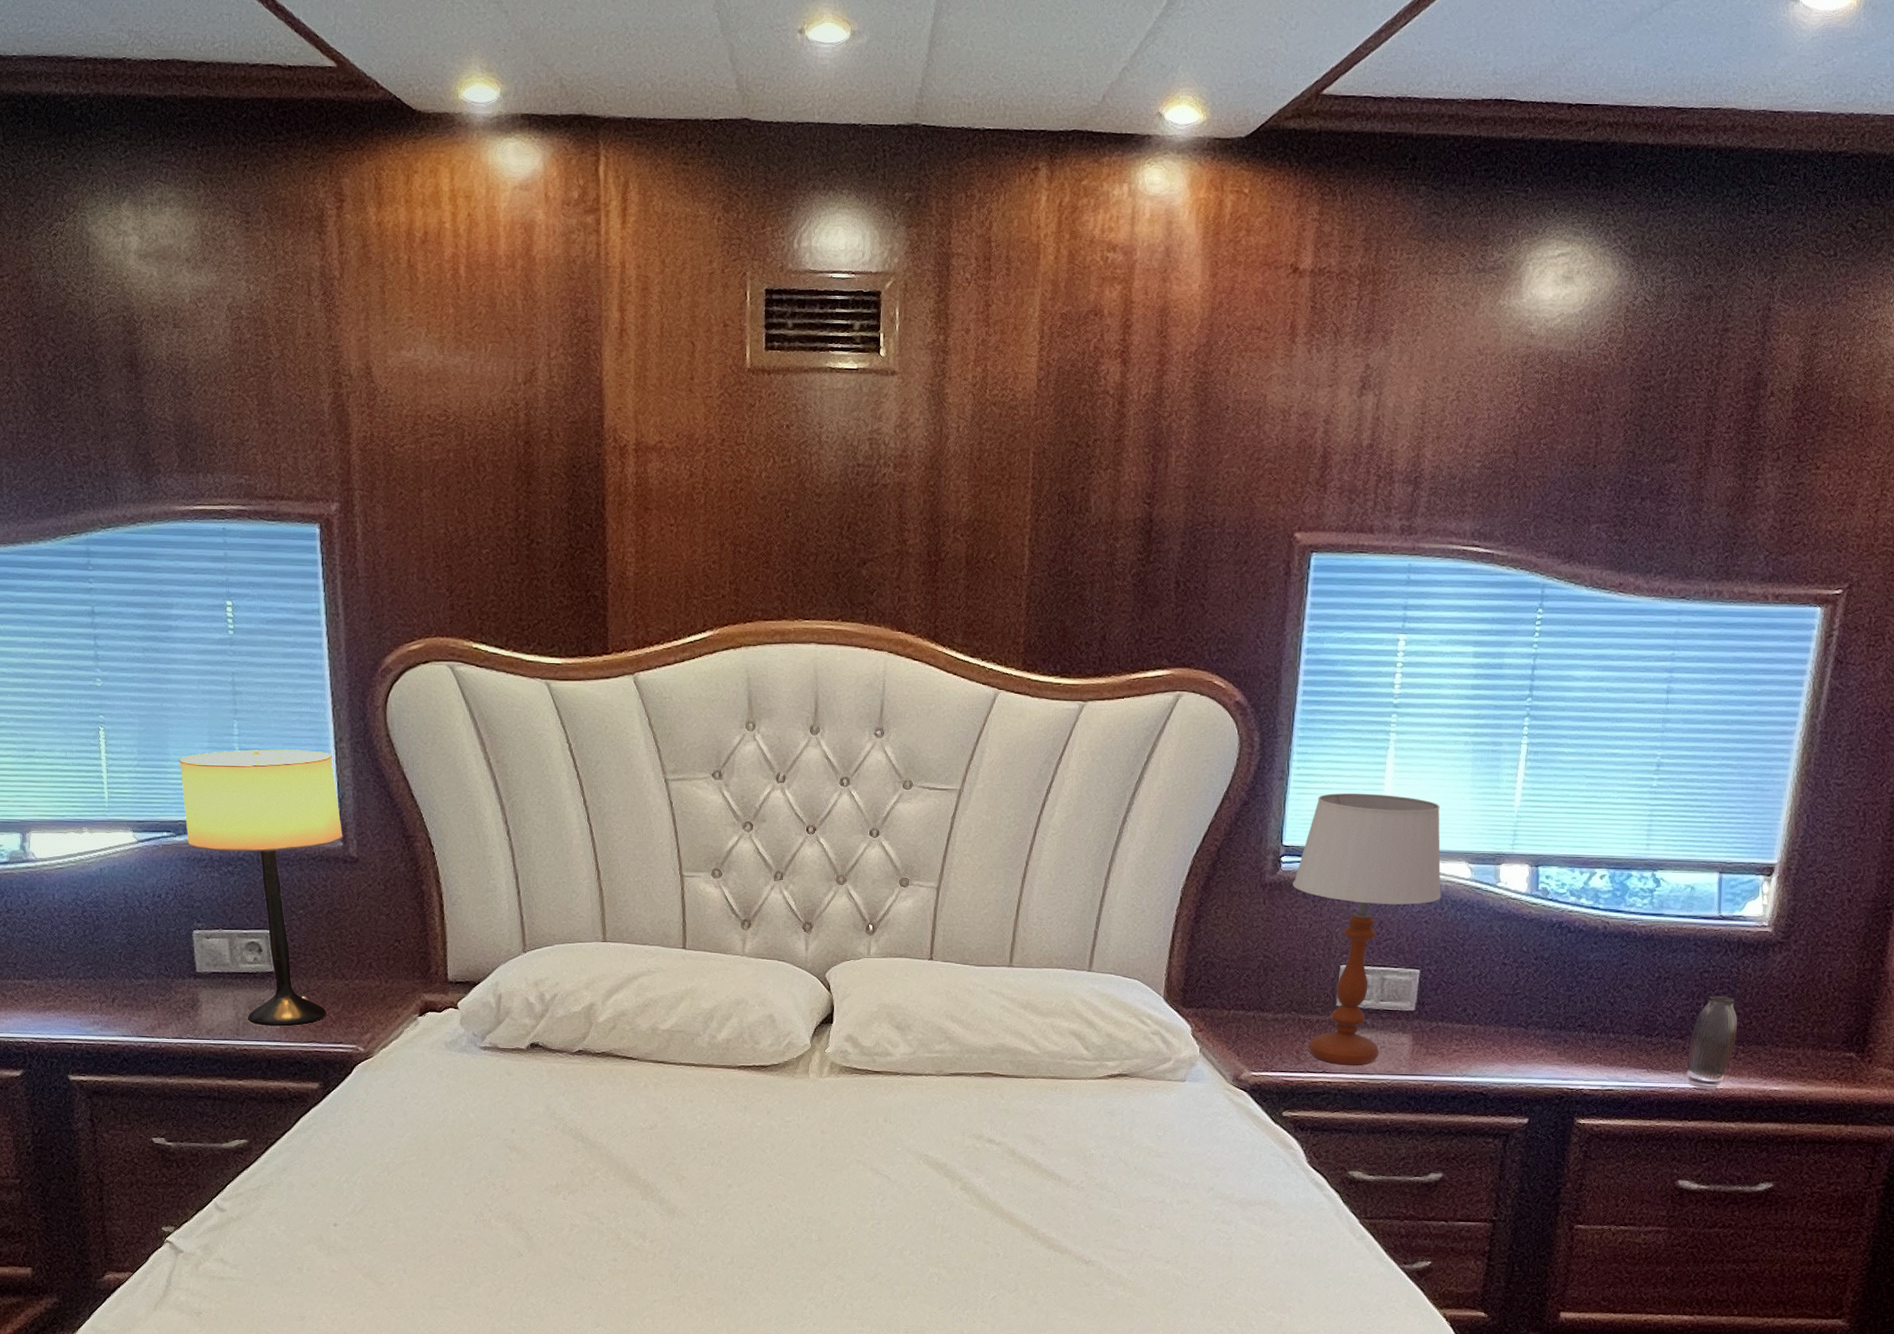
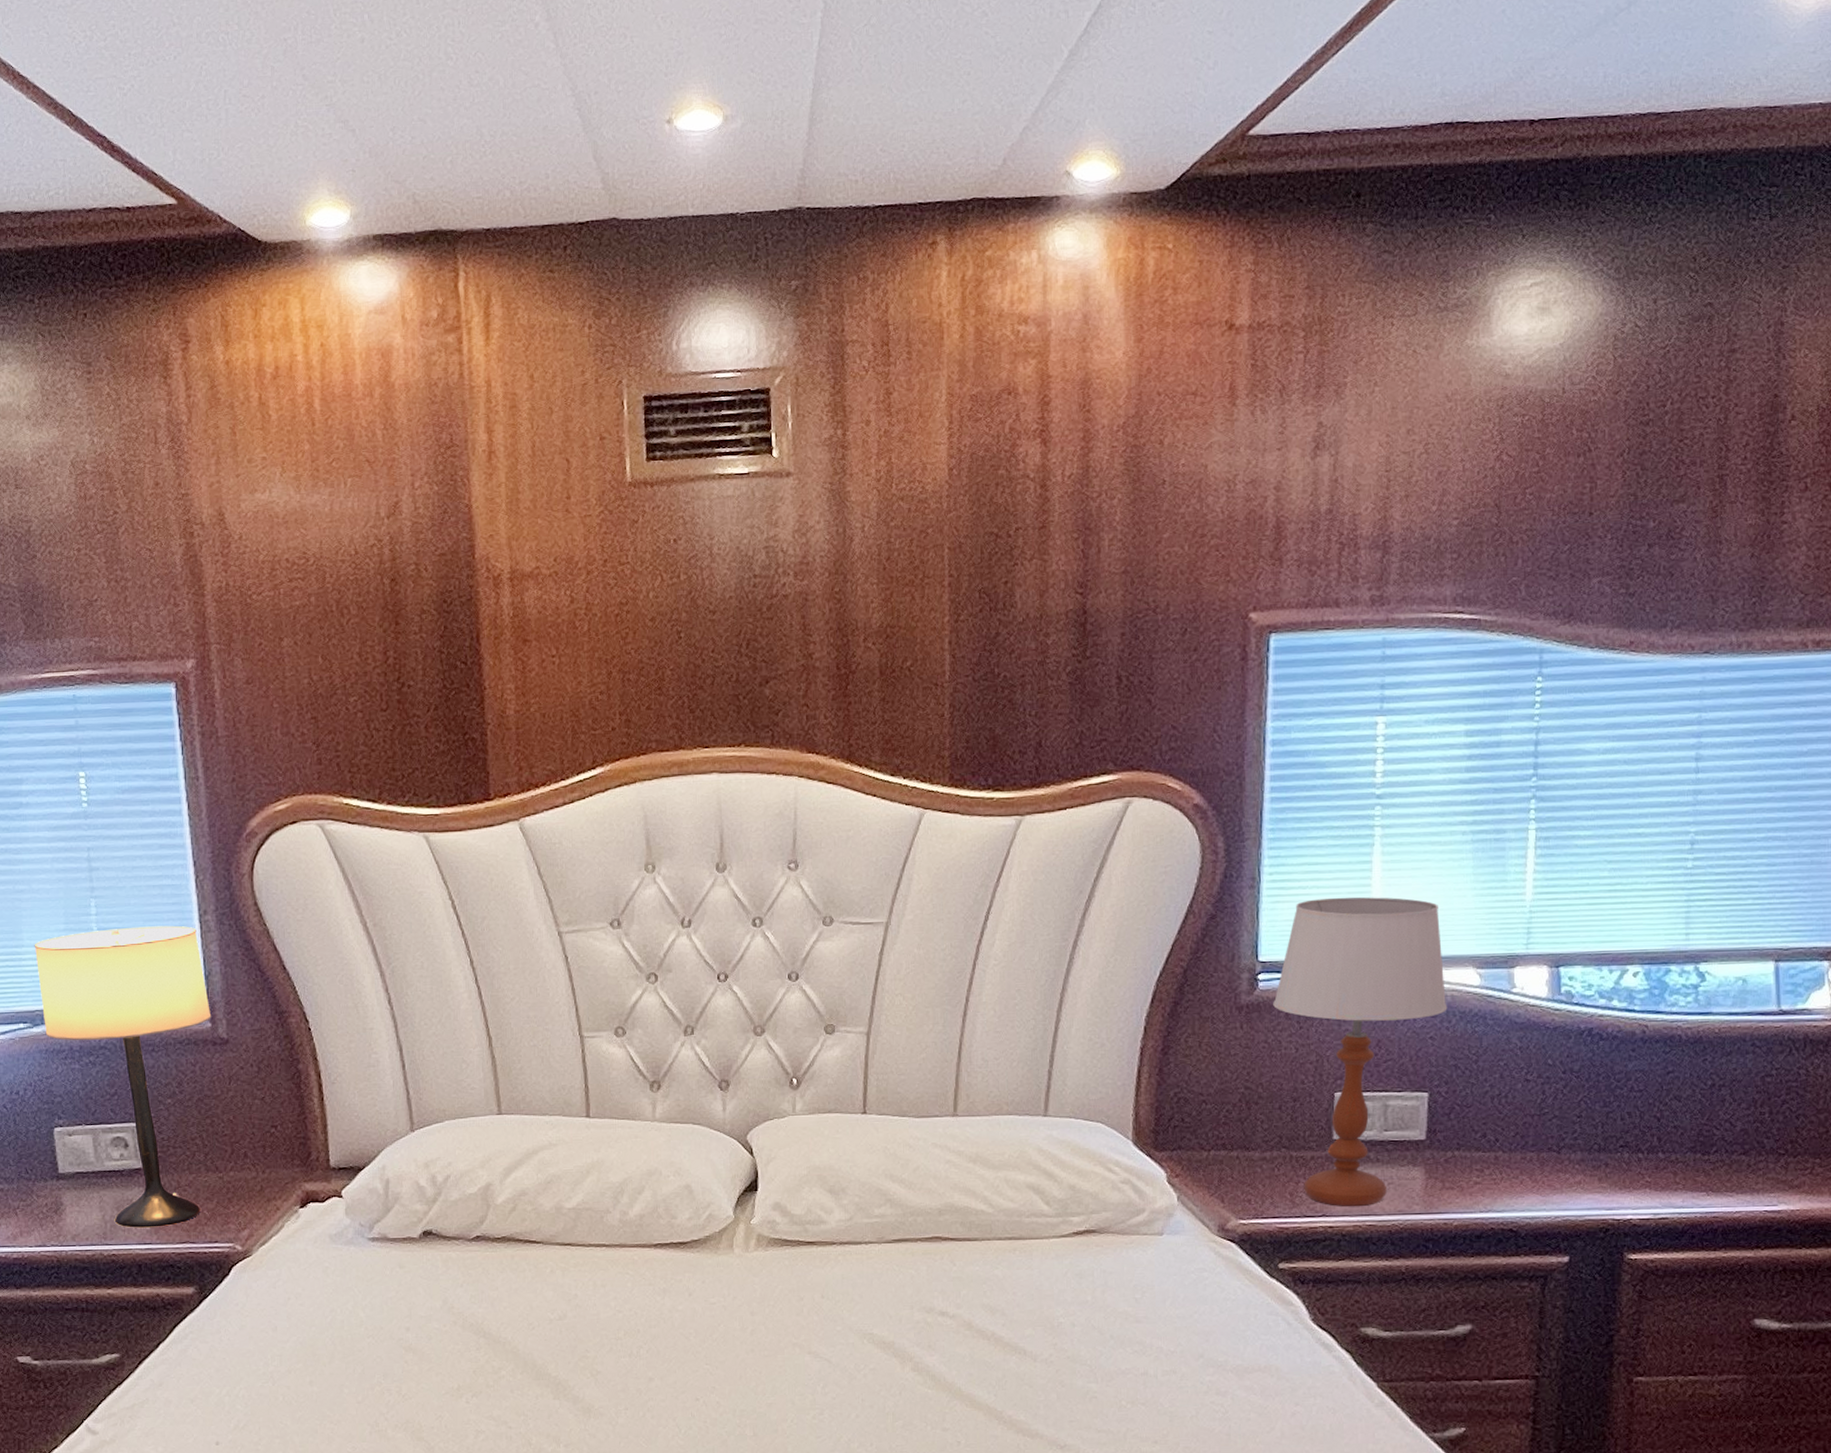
vase: present [1687,995,1738,1089] -> none [1754,1102,1812,1211]

